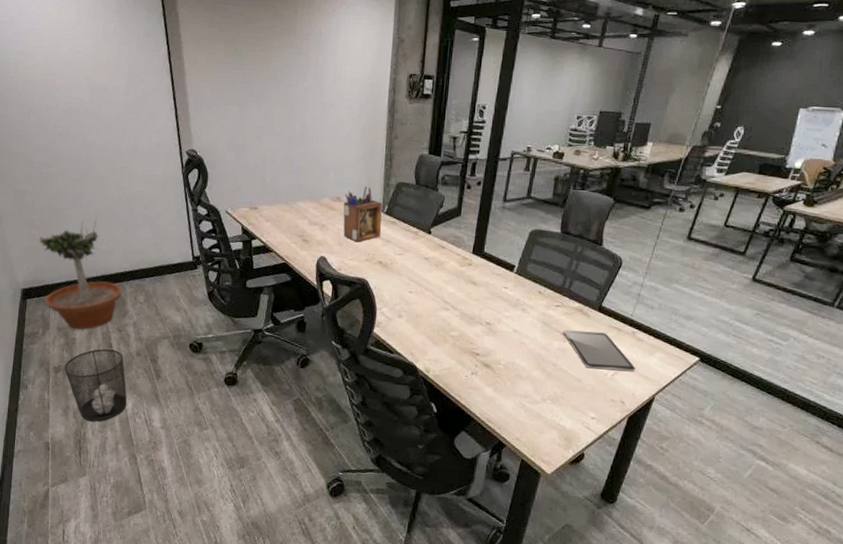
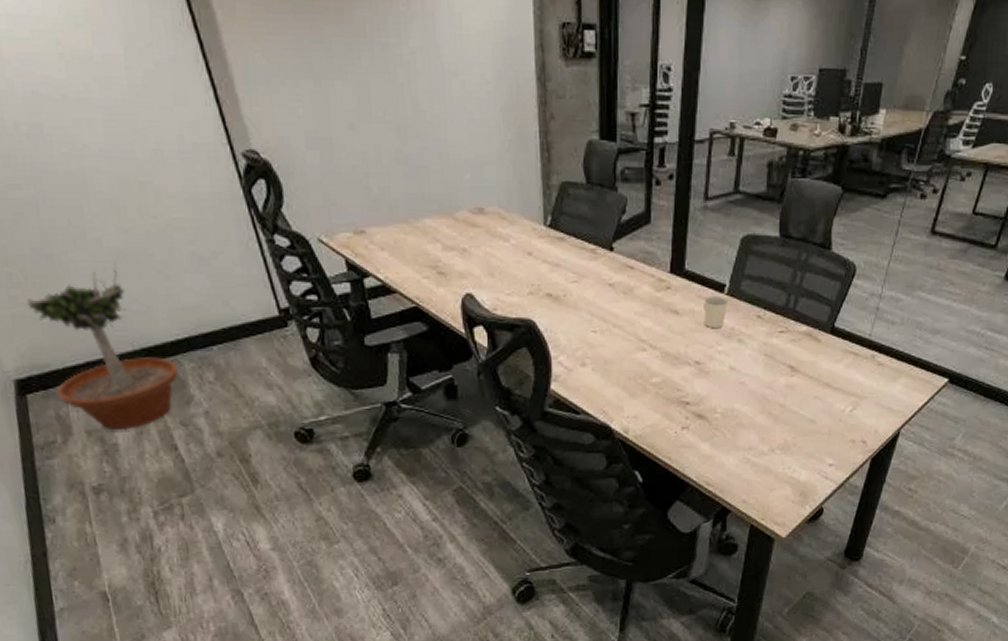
waste bin: present [64,349,127,422] -> none [107,453,216,555]
desk organizer: present [343,186,382,243] -> none [488,190,546,270]
cup: none [495,274,516,299] -> present [704,297,728,329]
tablet: present [563,330,636,371] -> none [790,360,878,406]

